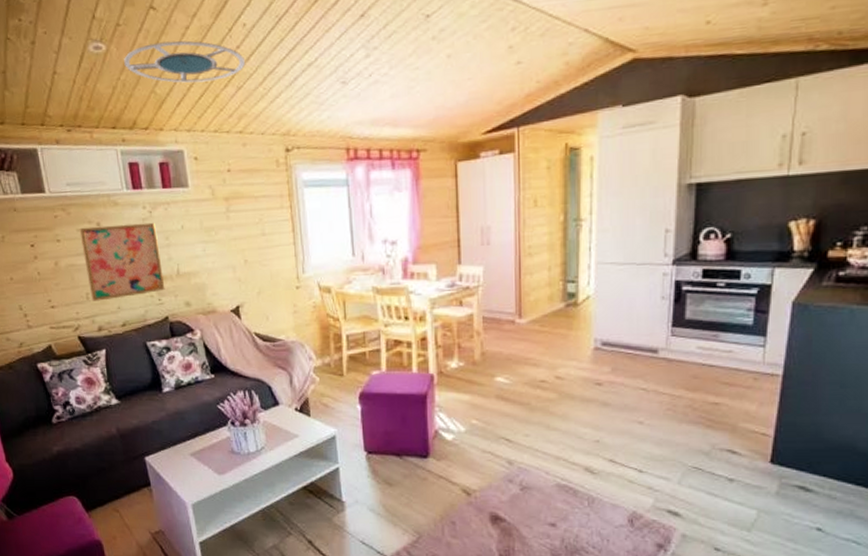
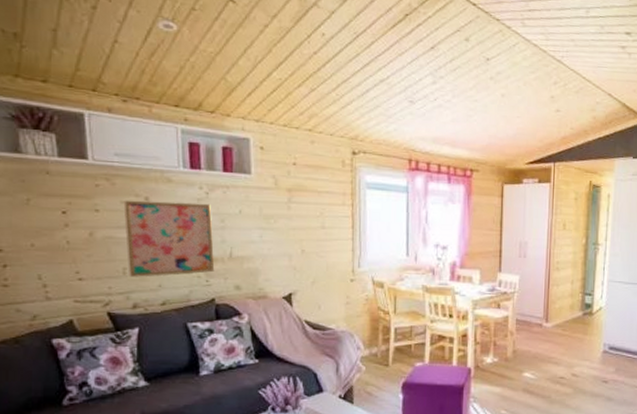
ceiling lamp: present [124,40,245,84] -> none [196,33,320,79]

